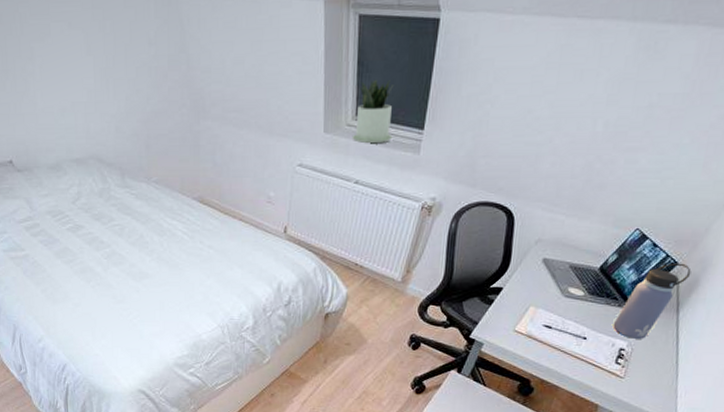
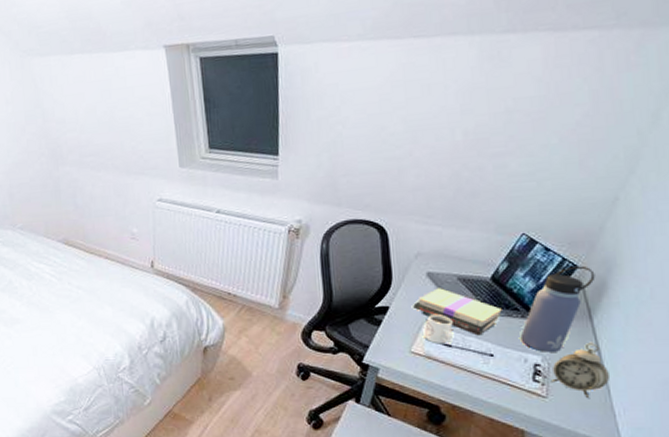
planter: present [352,79,393,144] -> none [207,113,248,174]
books: none [524,274,603,320] -> present [413,288,502,336]
mug: none [529,297,557,326] -> present [423,313,454,344]
alarm clock: none [630,333,681,380] -> present [550,343,609,398]

